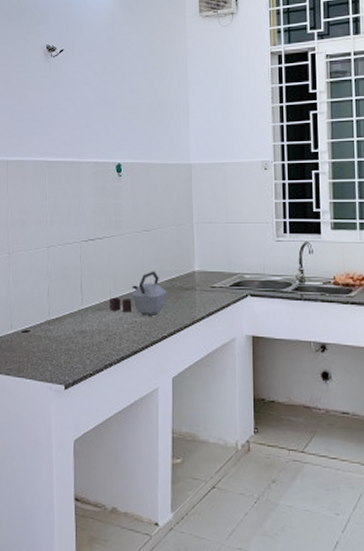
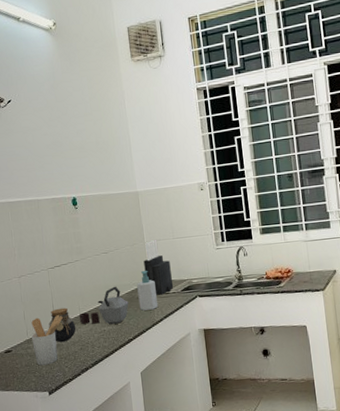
utensil holder: none [53,296,91,353] -> present [31,315,63,366]
jar: none [74,288,104,329] -> present [48,307,76,343]
soap bottle: none [179,256,202,304] -> present [137,270,159,311]
knife block: none [189,221,222,288] -> present [144,239,174,295]

